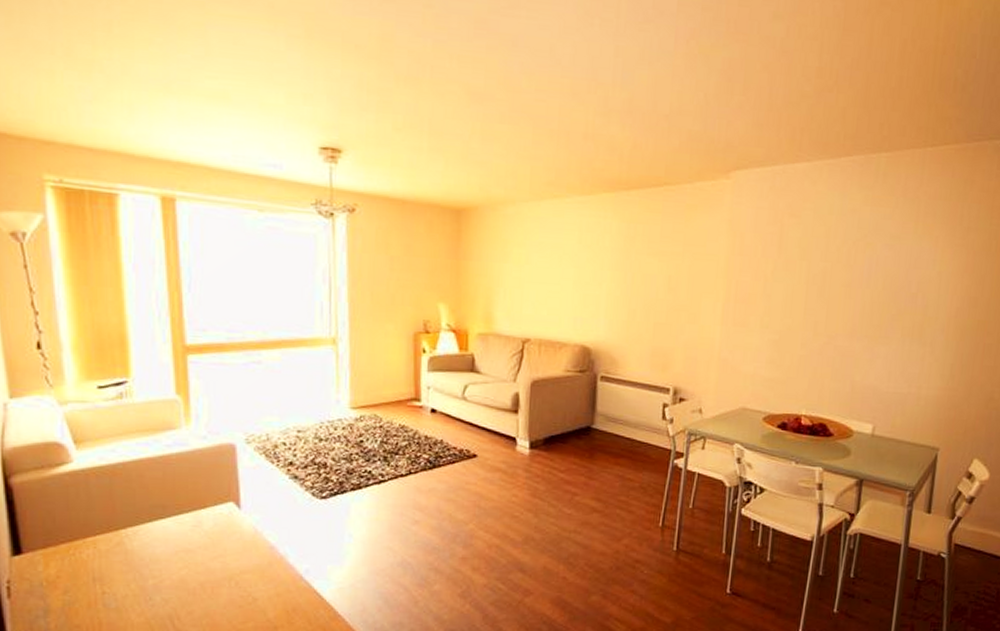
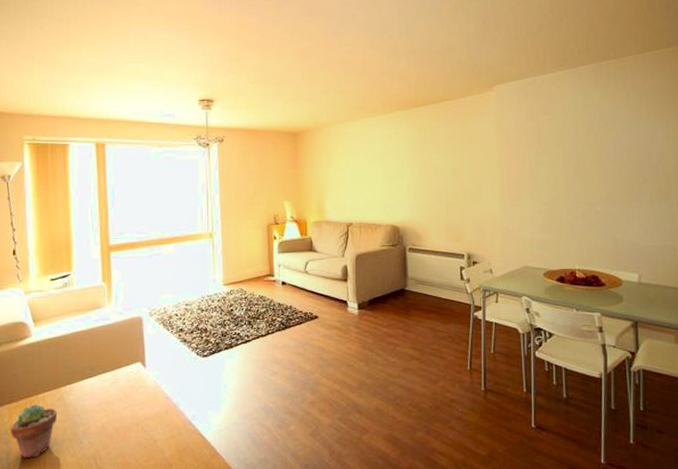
potted succulent: none [48,549,116,617] -> present [11,404,58,459]

